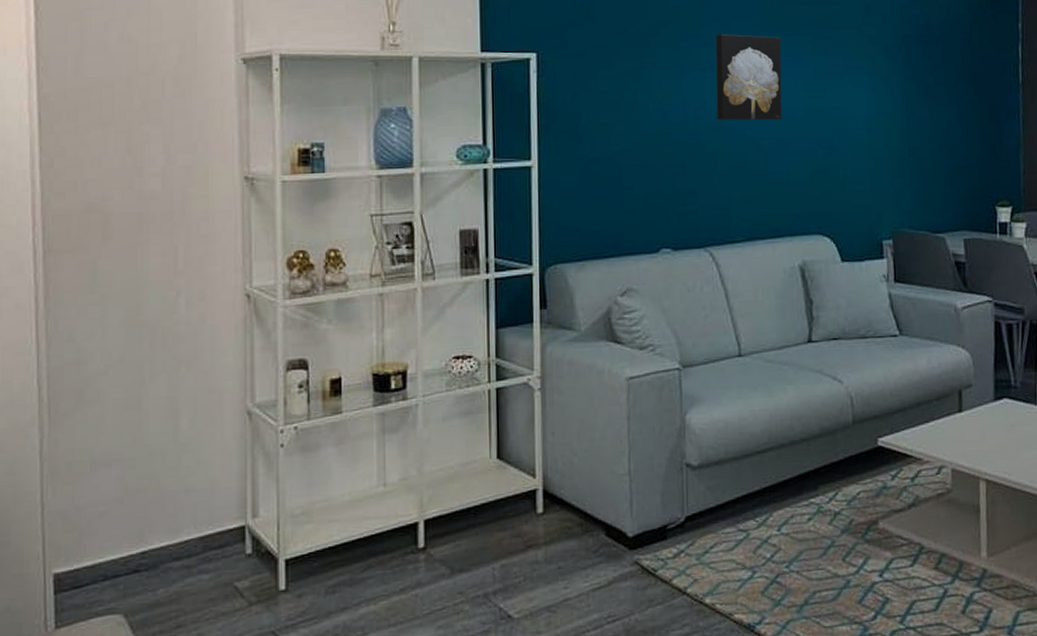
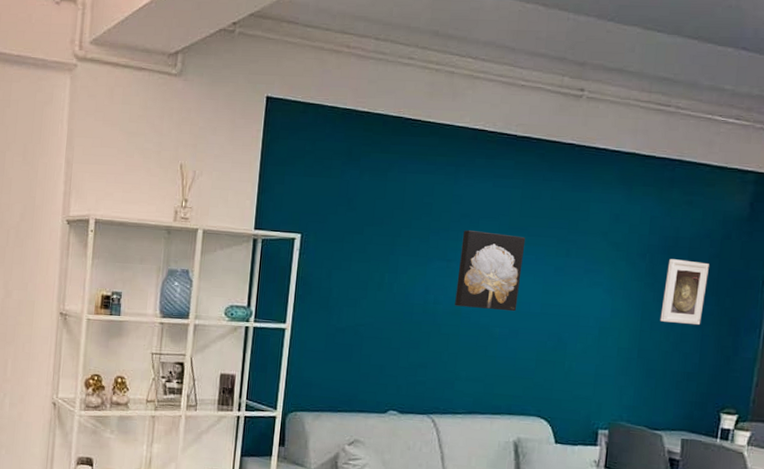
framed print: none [924,48,964,116] -> present [660,259,709,325]

